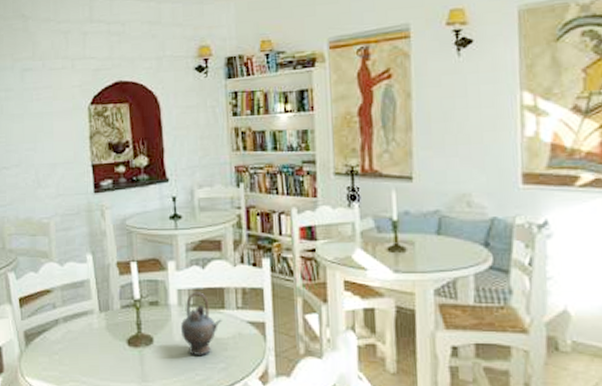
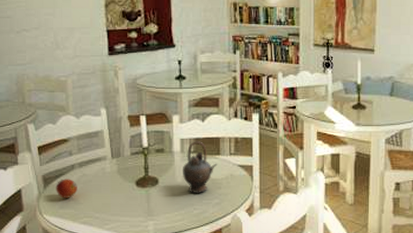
fruit: none [38,335,62,358] -> present [56,179,77,198]

